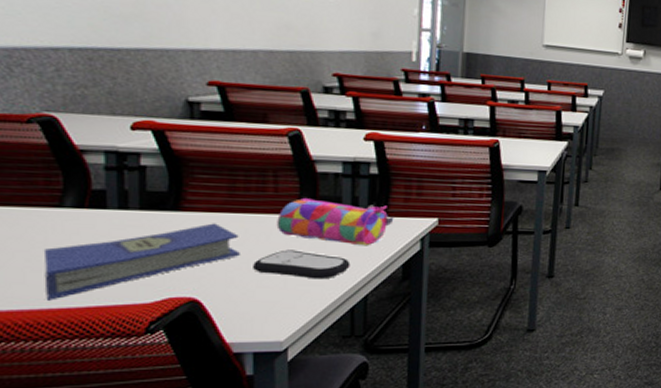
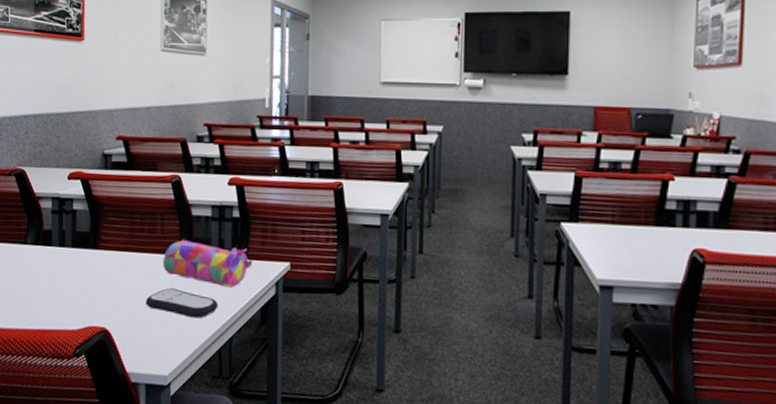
hardcover book: present [43,223,240,301] -> none [14,261,137,322]

